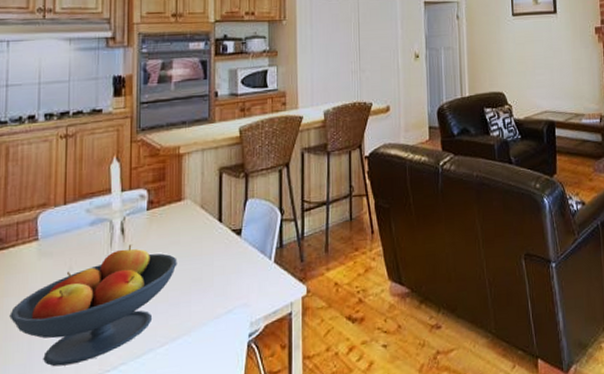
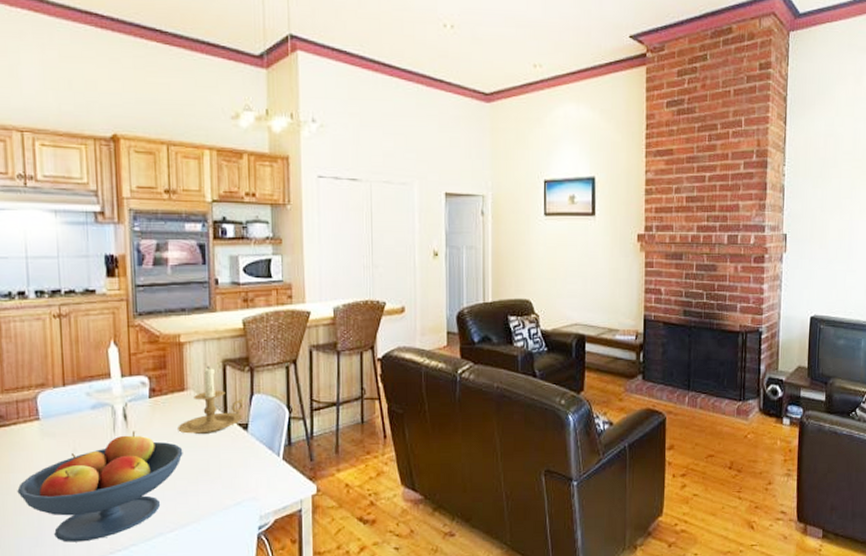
candle holder: none [173,174,238,244] -> present [178,366,244,435]

